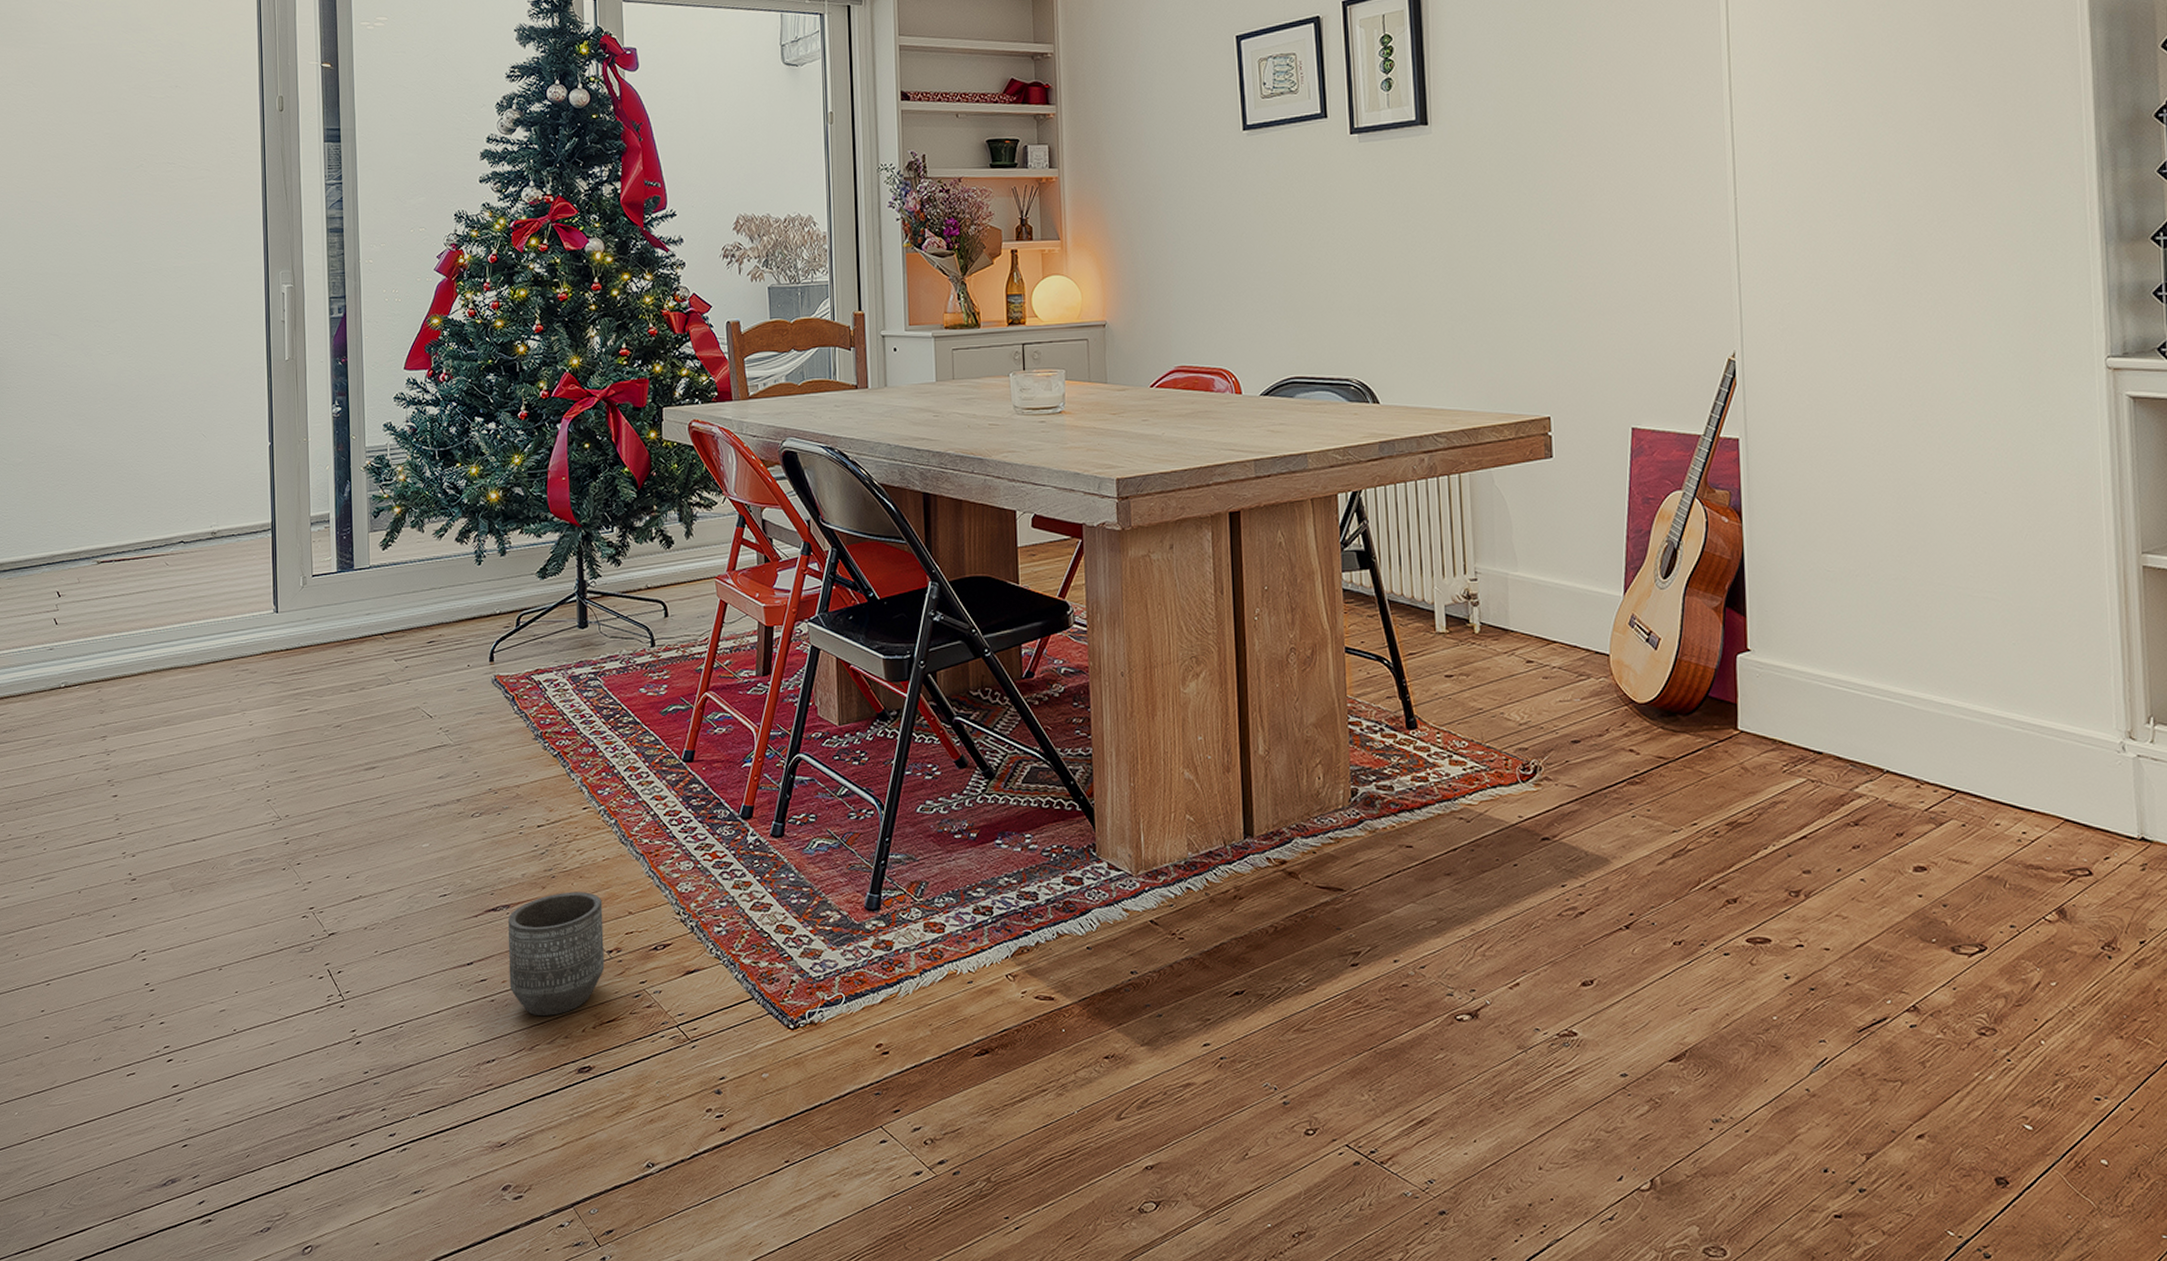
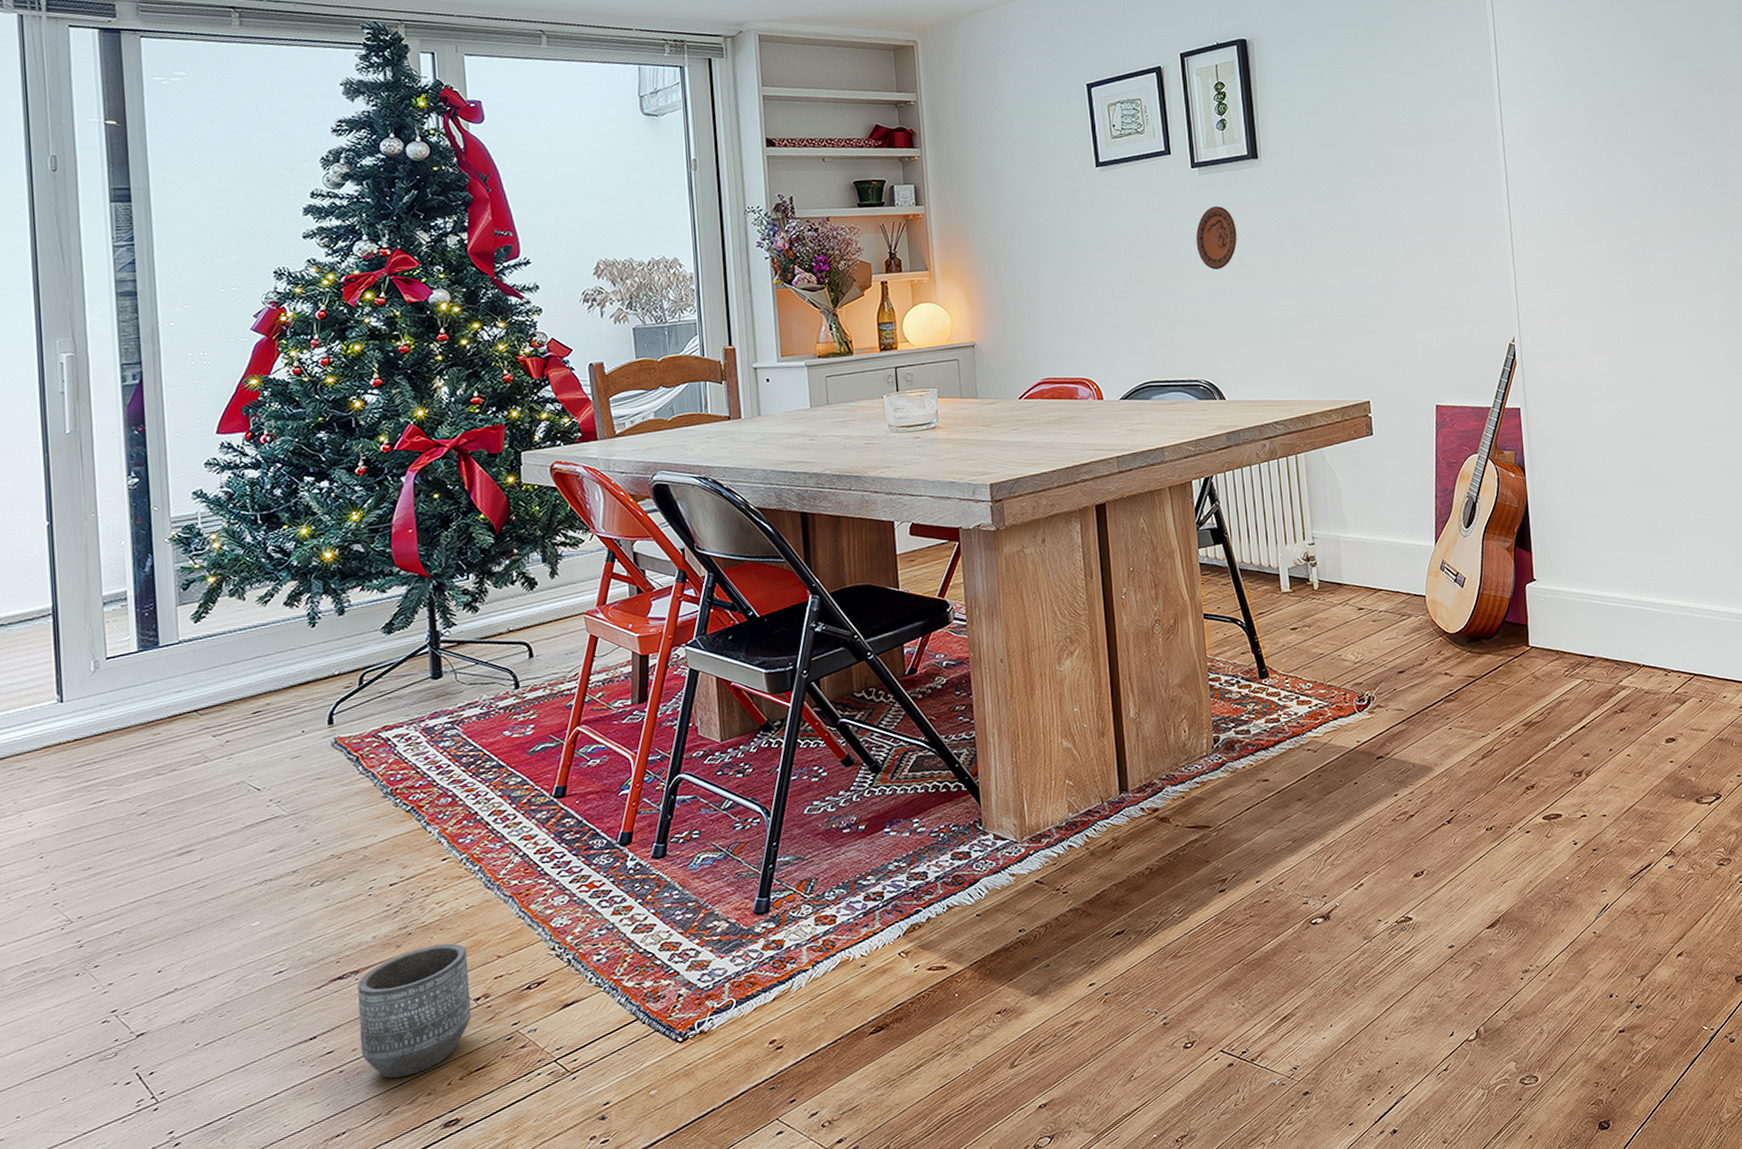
decorative plate: none [1352,179,1400,253] -> present [1195,206,1237,270]

